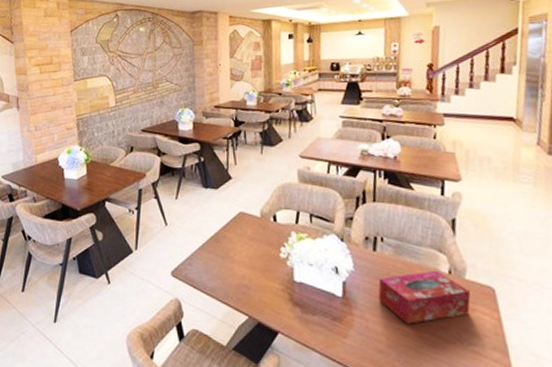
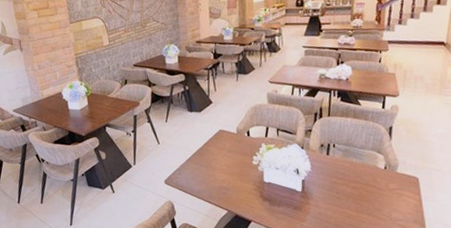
tissue box: present [378,270,471,324] -> none [329,167,401,209]

